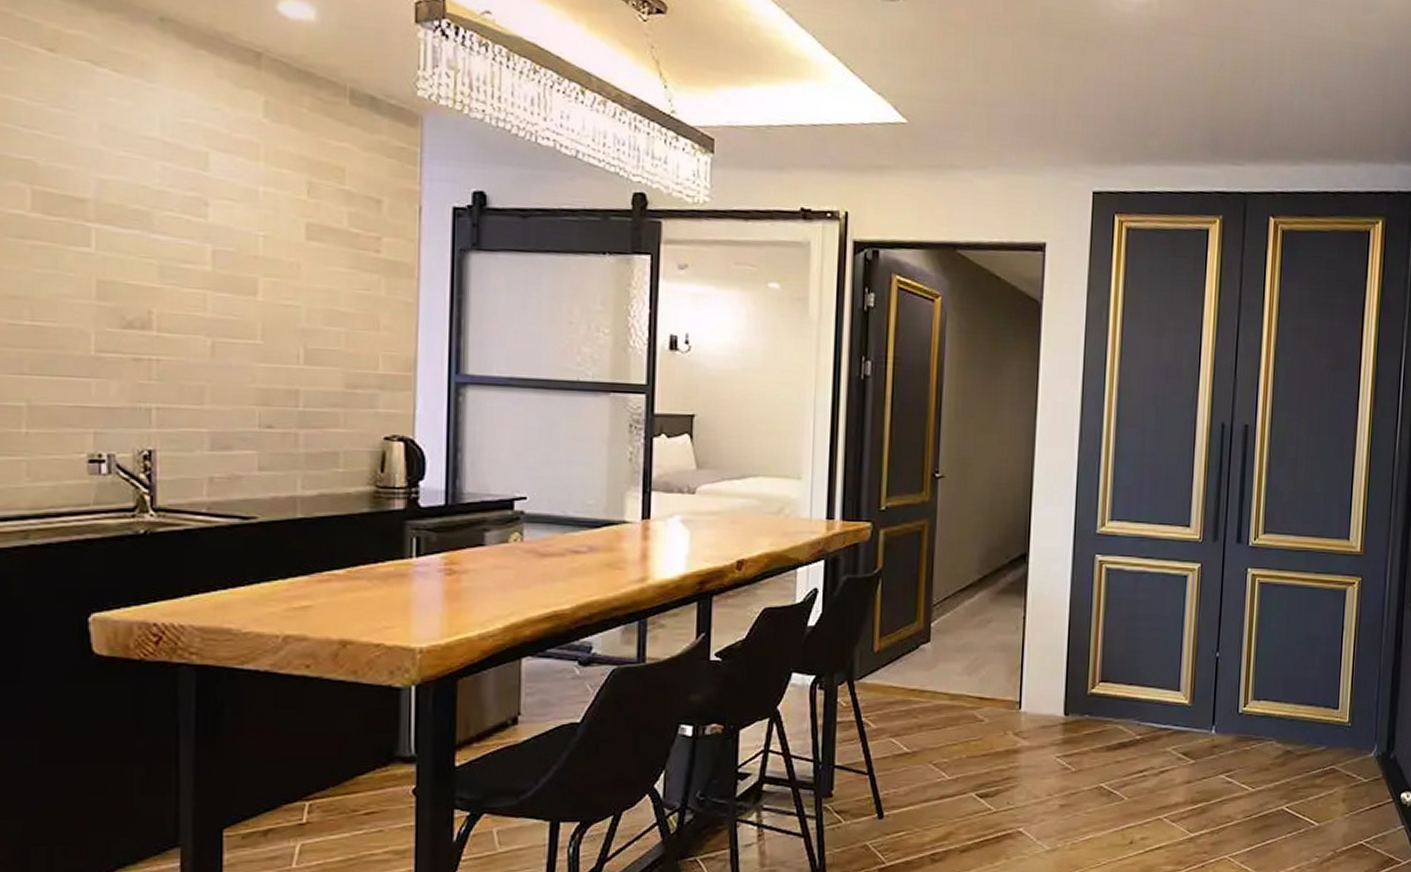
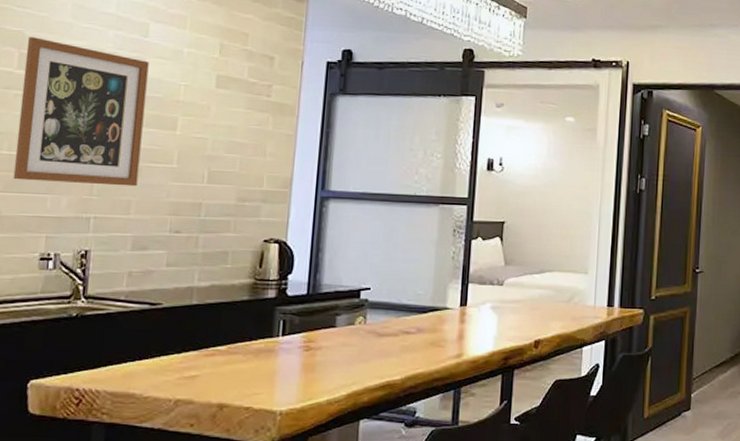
wall art: none [41,168,213,368] -> present [13,37,149,187]

